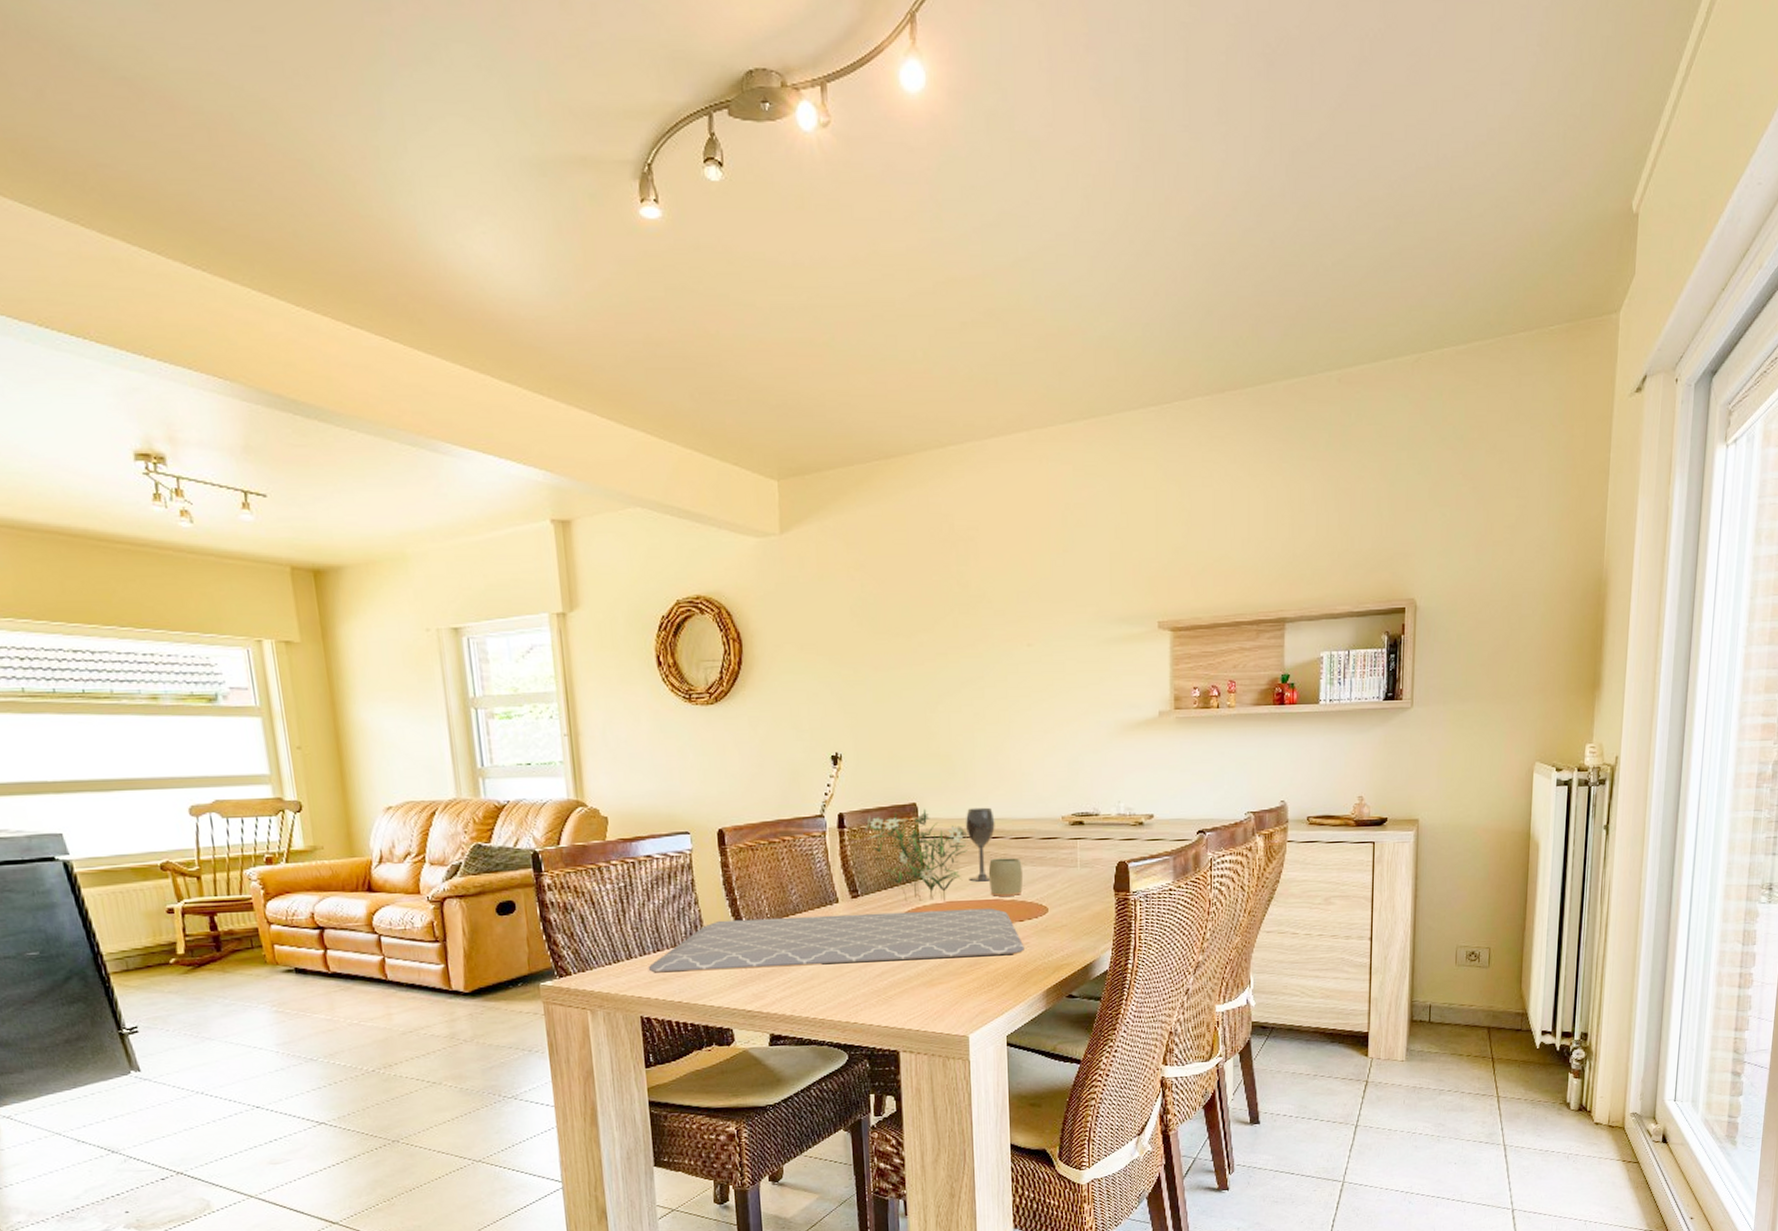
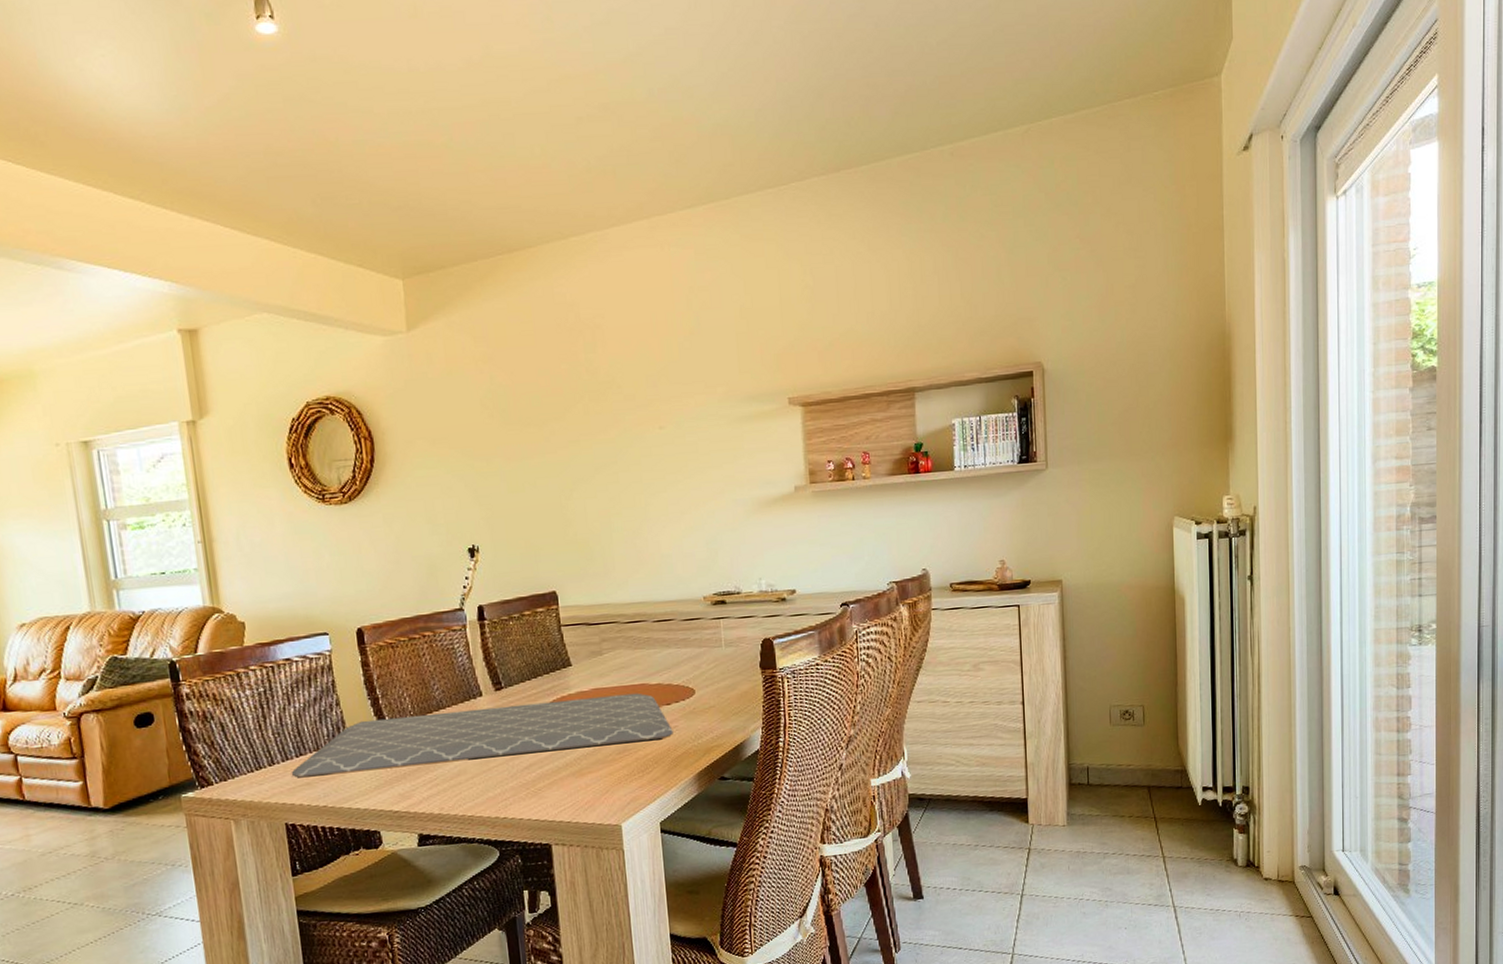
flower bouquet: present [865,808,968,902] -> none [505,596,611,690]
wine glass: present [965,807,995,882] -> none [606,591,637,667]
mug: present [988,858,1024,896] -> none [632,641,669,681]

